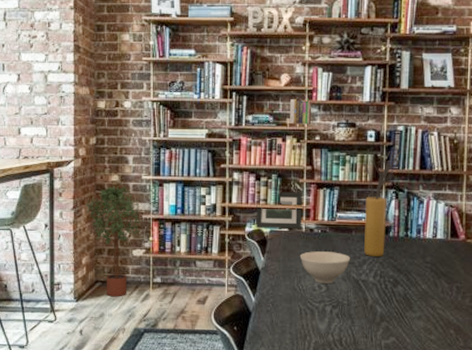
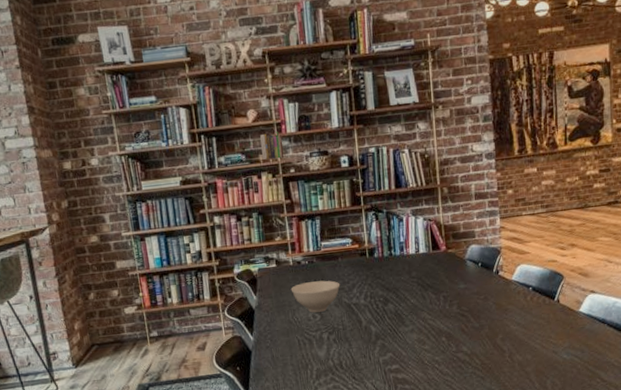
potted tree: present [85,186,144,297] -> none [68,246,131,358]
picture frame: present [256,191,302,229] -> none [241,226,289,268]
vase: present [363,145,402,256] -> none [340,169,377,280]

